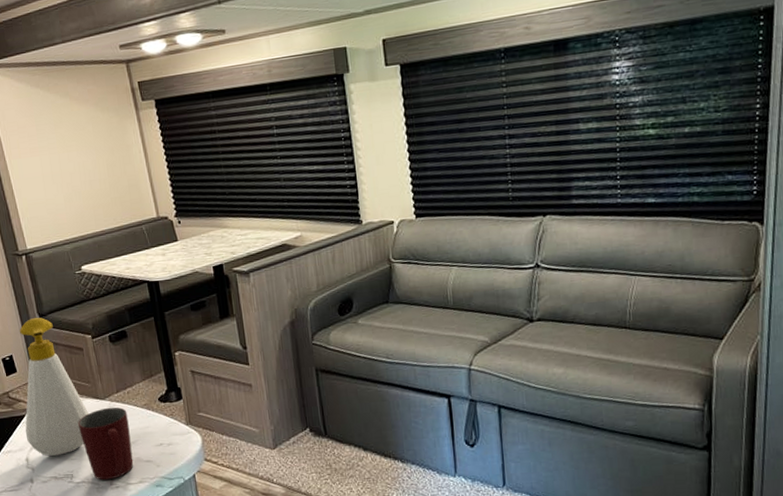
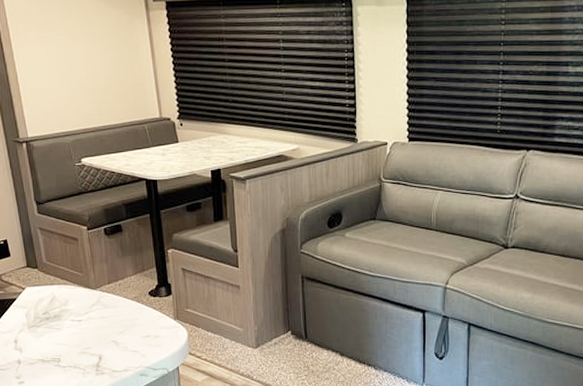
soap bottle: present [19,317,89,457] -> none [15,204,79,340]
mug: present [77,407,134,480] -> none [67,297,120,366]

